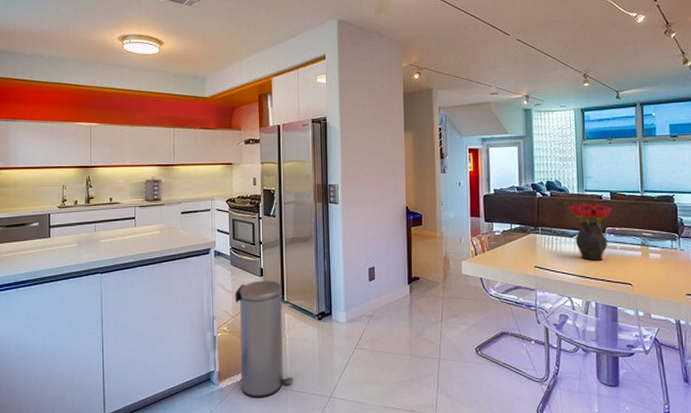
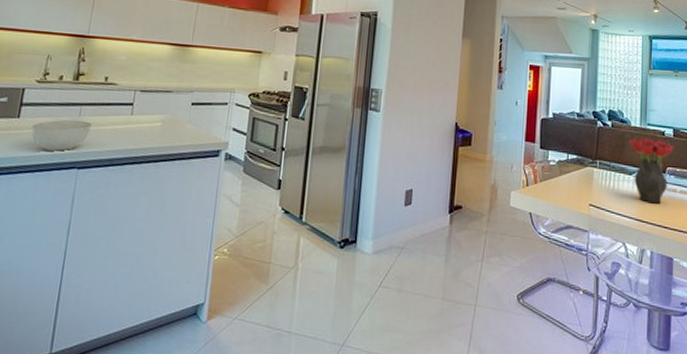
bowl: none [61,235,106,262] -> present [31,120,93,152]
spice rack: present [144,176,163,202] -> none [148,57,175,88]
pedal bin: present [235,280,294,398] -> none [234,194,302,342]

